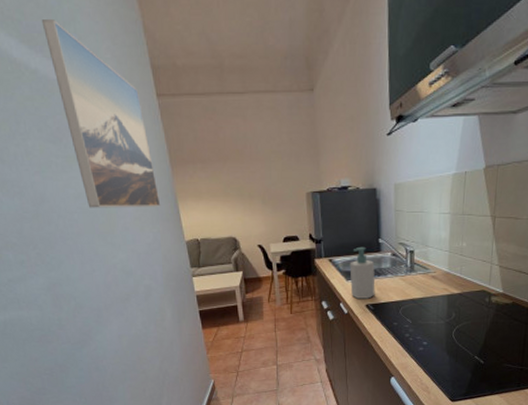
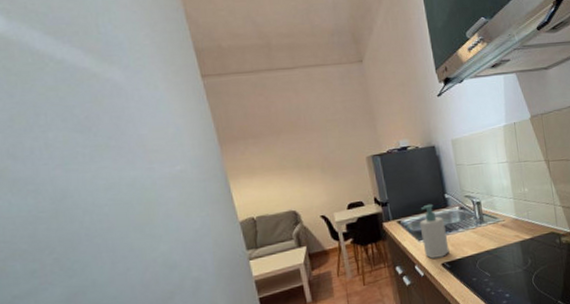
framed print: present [41,20,161,208] -> none [71,11,209,199]

